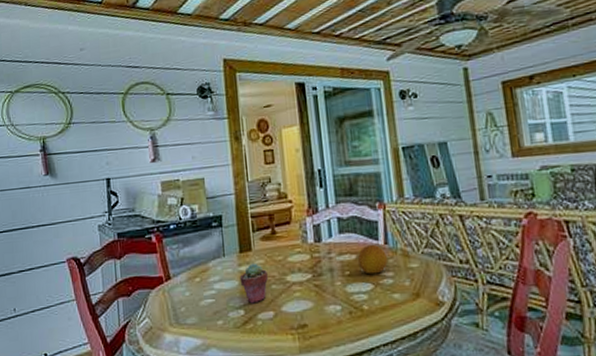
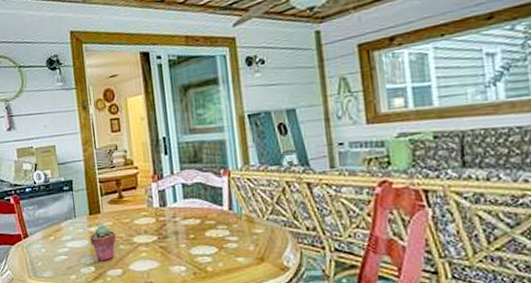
fruit: present [357,244,388,275] -> none [201,209,233,238]

